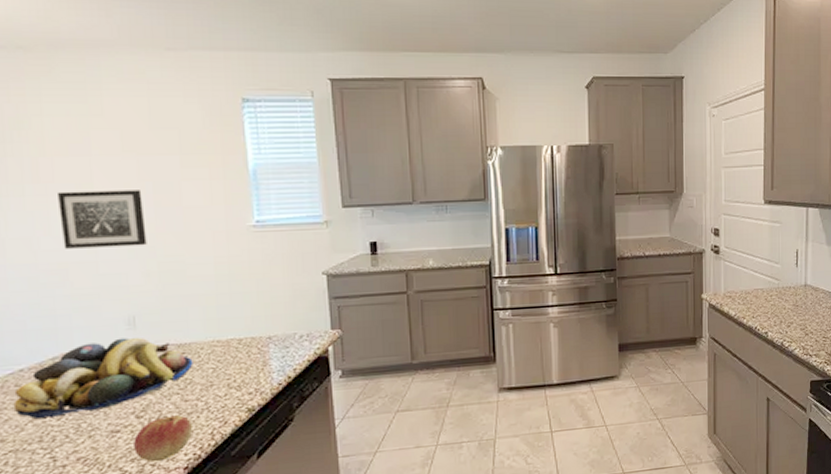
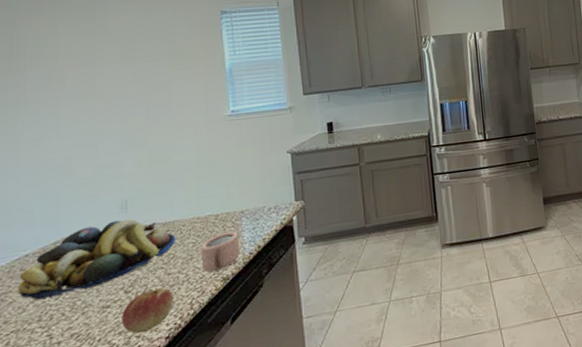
wall art: present [58,190,147,249] -> none [67,91,139,145]
mug: none [222,359,268,401] -> present [200,232,241,272]

